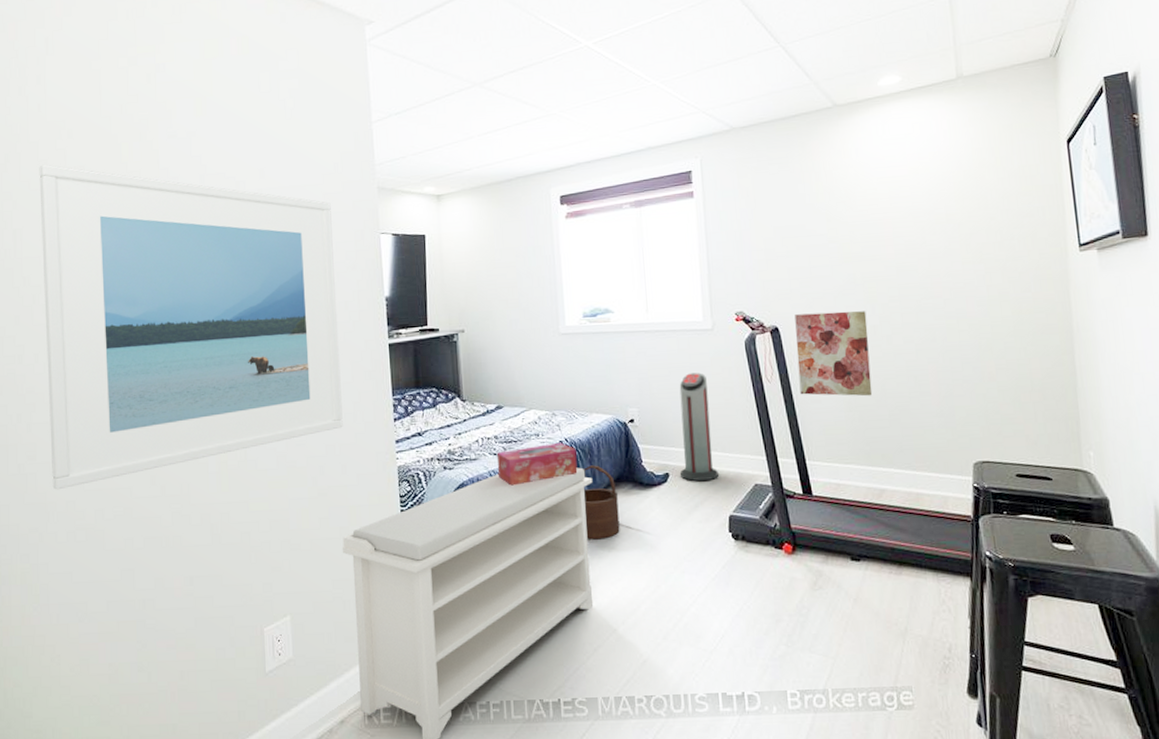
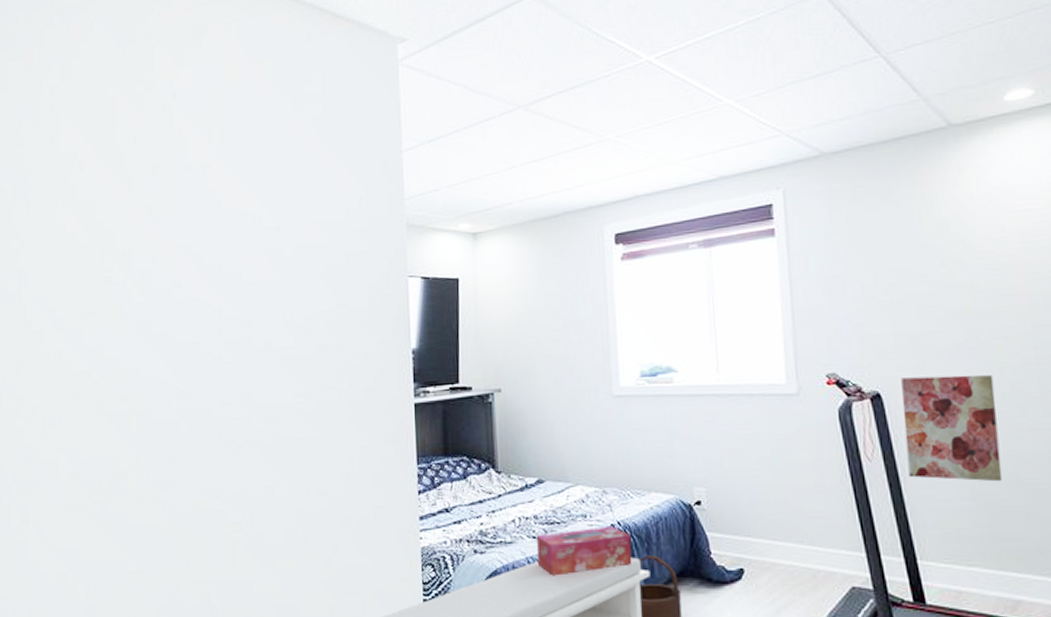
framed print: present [39,164,343,490] -> none [44,200,361,559]
air purifier: present [679,373,718,482] -> none [757,446,806,581]

